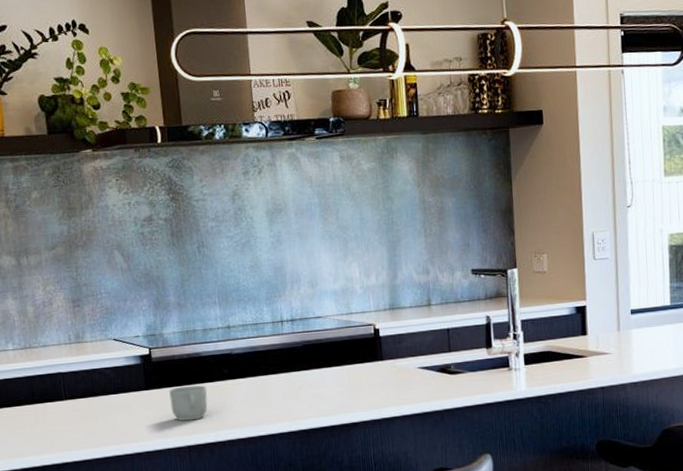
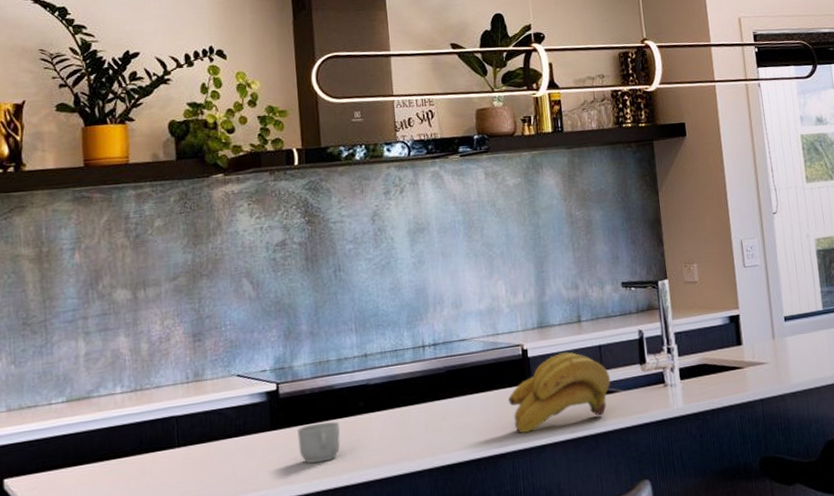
banana bunch: none [361,333,458,405] -> present [509,352,611,433]

